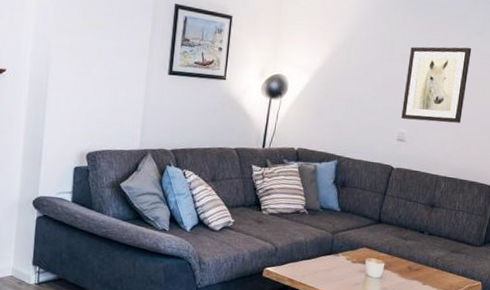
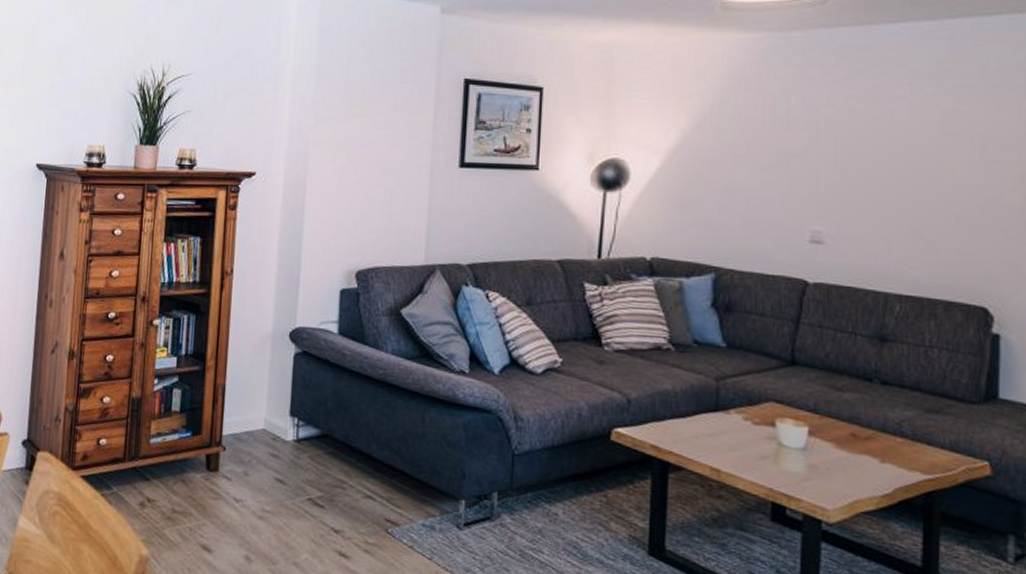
wall art: present [401,46,472,123] -> none [813,102,923,214]

